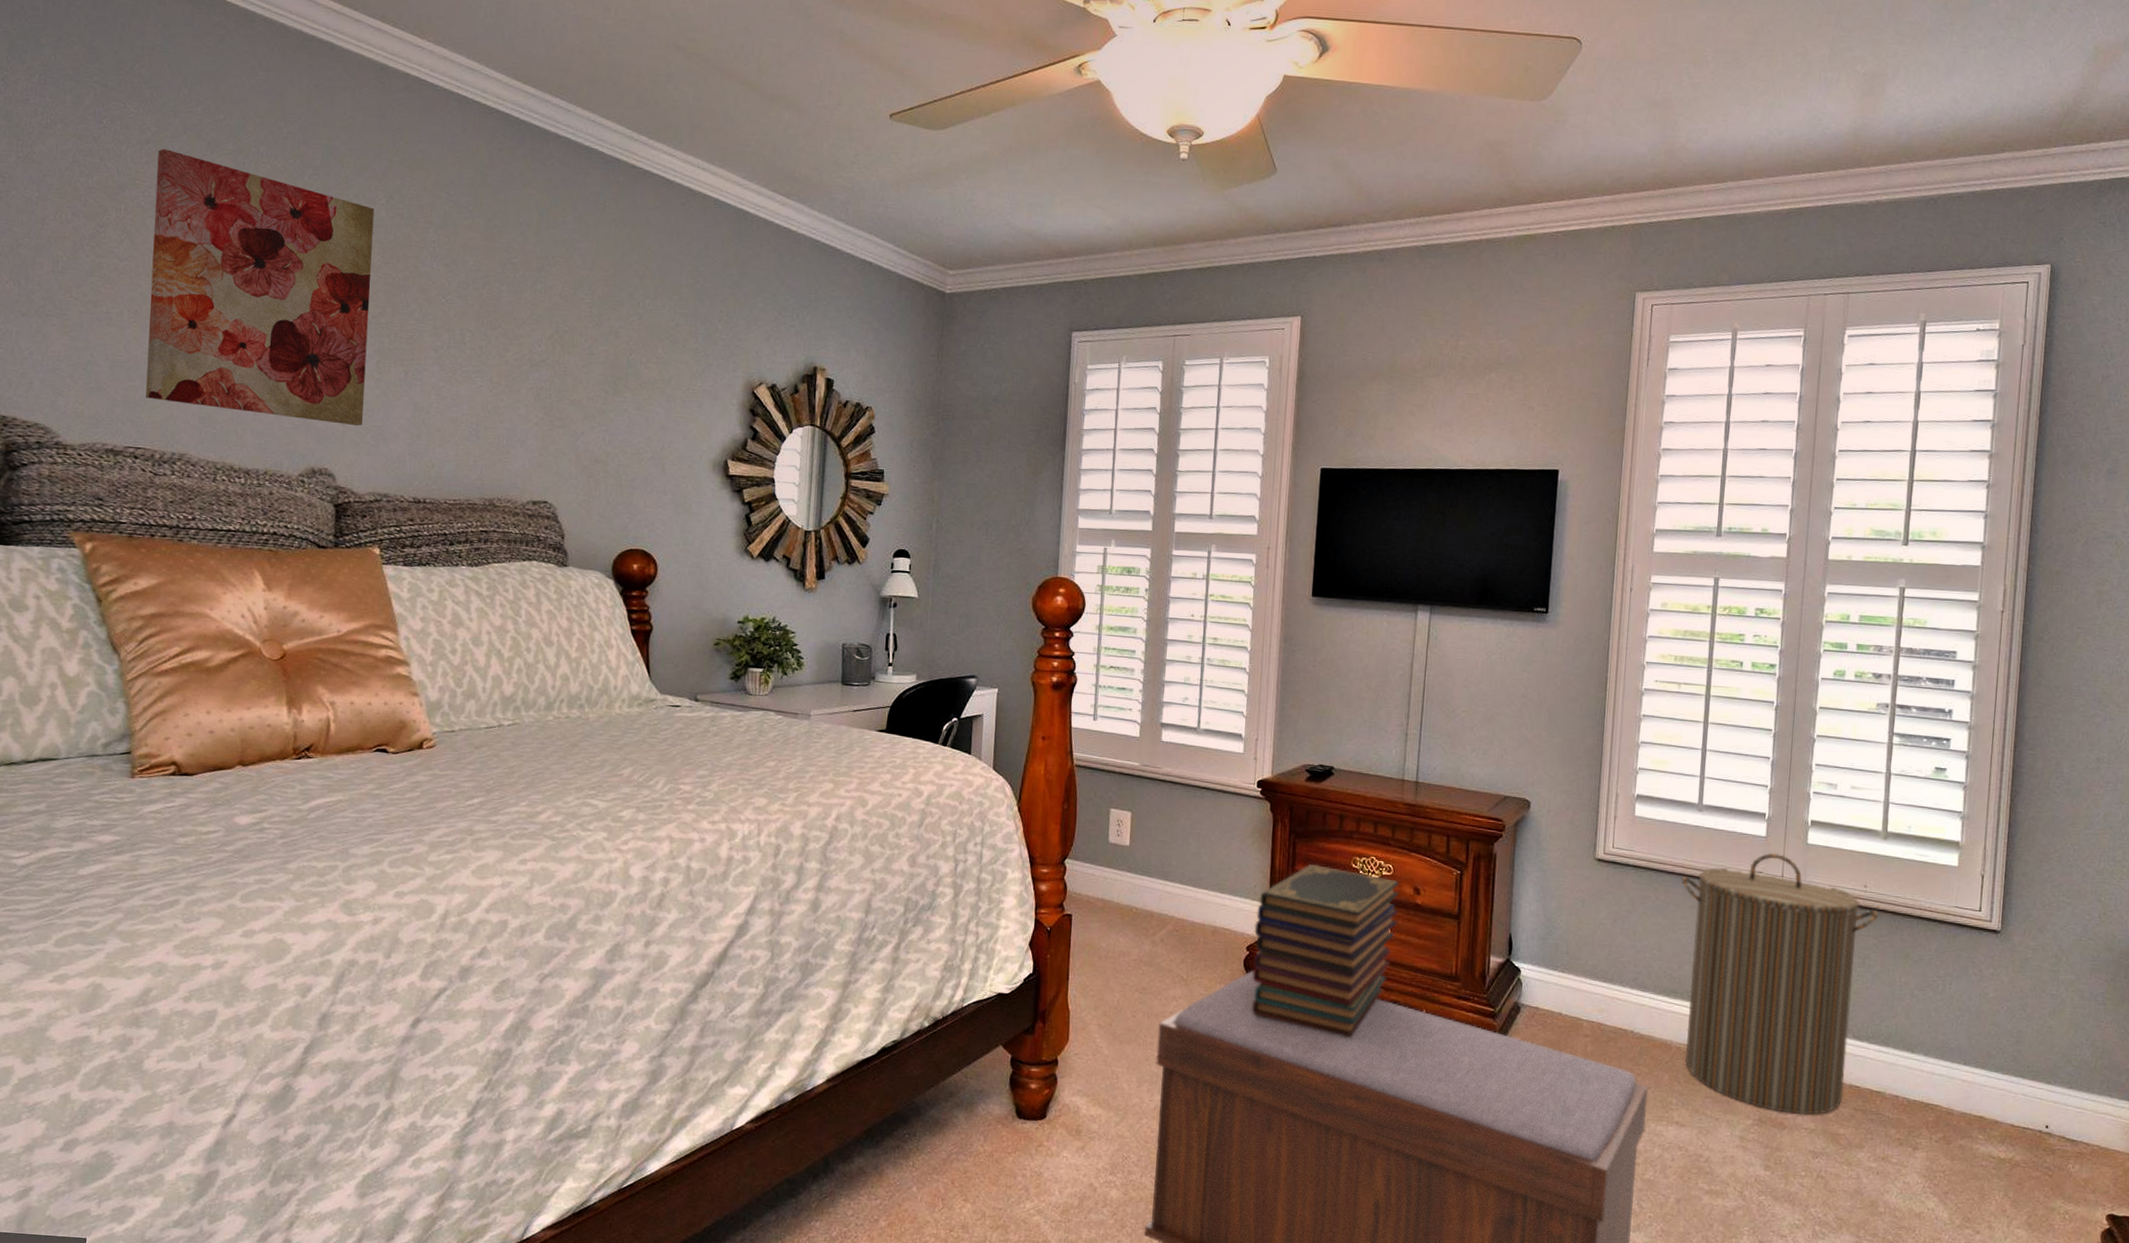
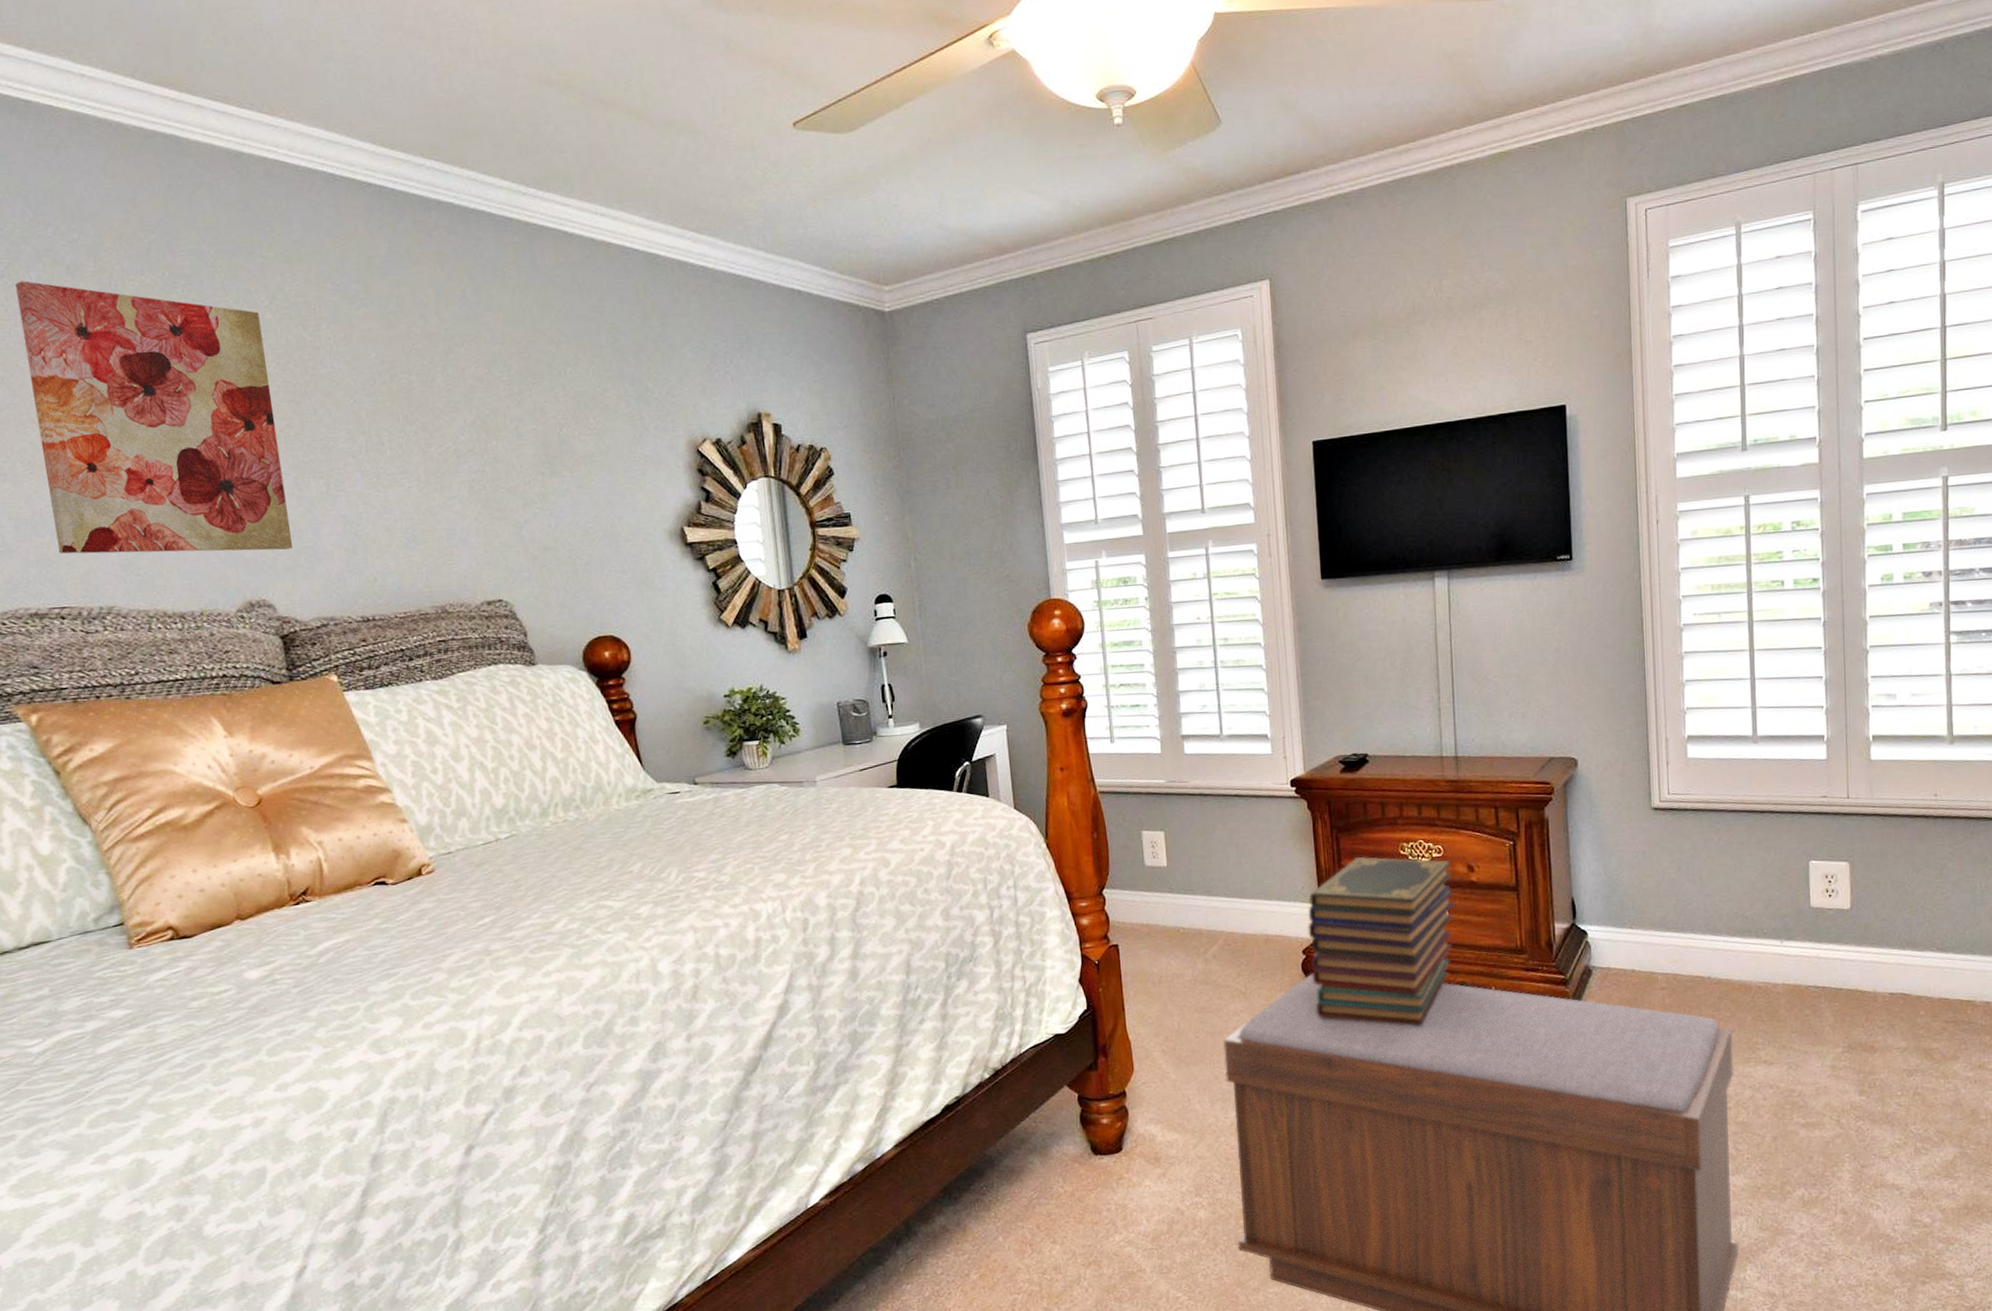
laundry hamper: present [1681,852,1880,1115] -> none [1743,774,1953,1036]

